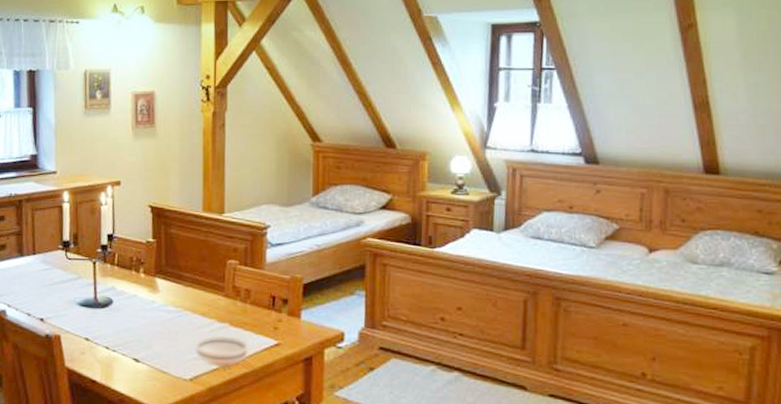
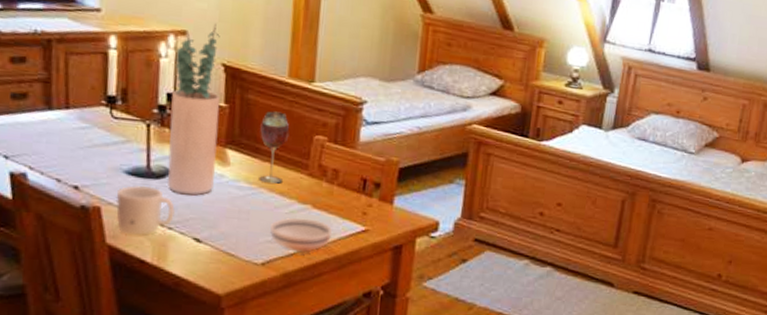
mug: none [71,314,117,359] -> present [115,185,175,237]
vase: none [110,172,149,321] -> present [167,23,221,196]
wineglass: none [182,242,207,307] -> present [259,111,290,185]

